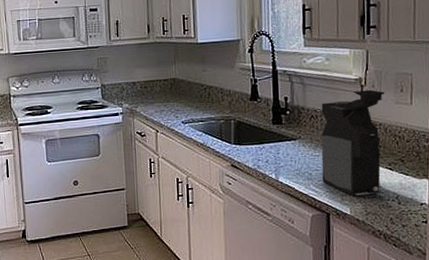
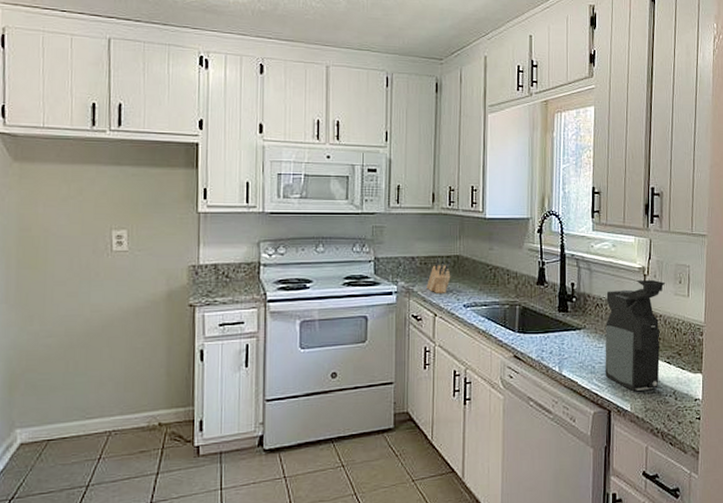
knife block: none [148,81,169,113] -> present [427,257,451,293]

